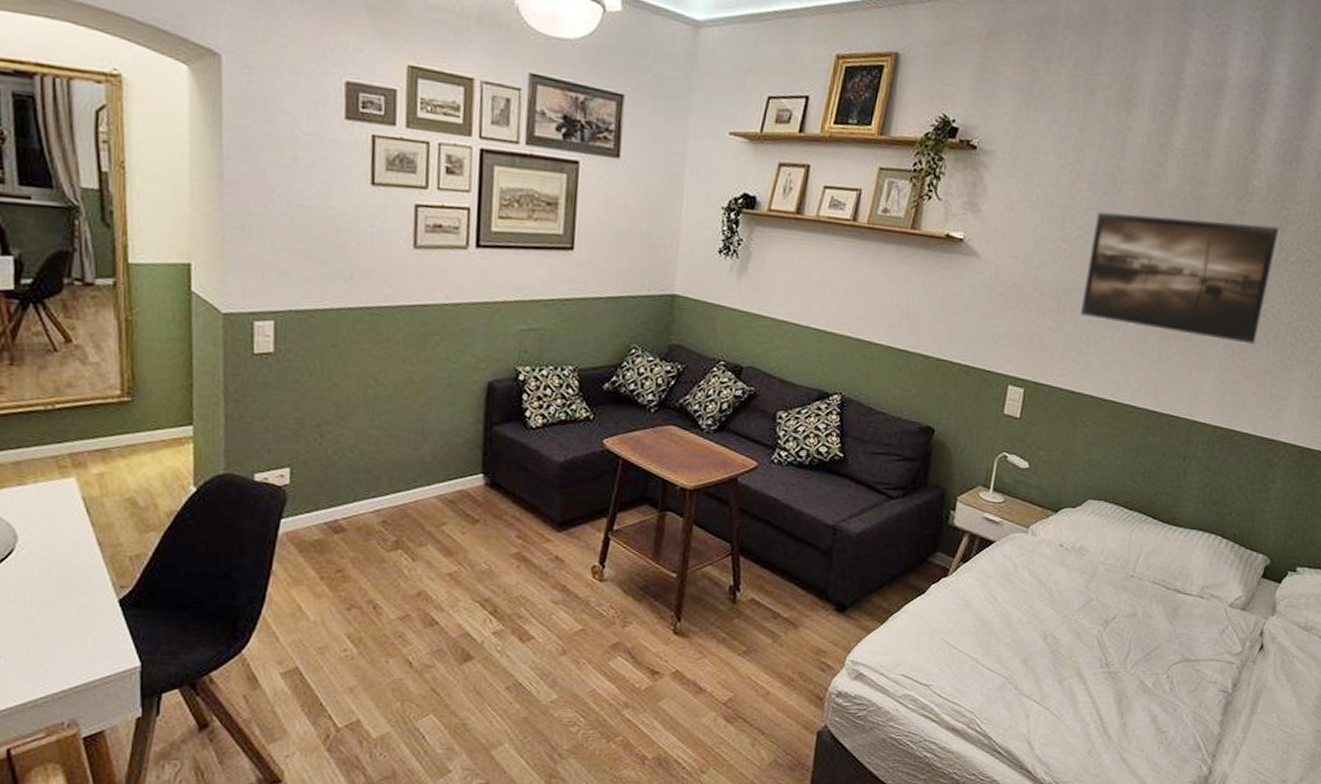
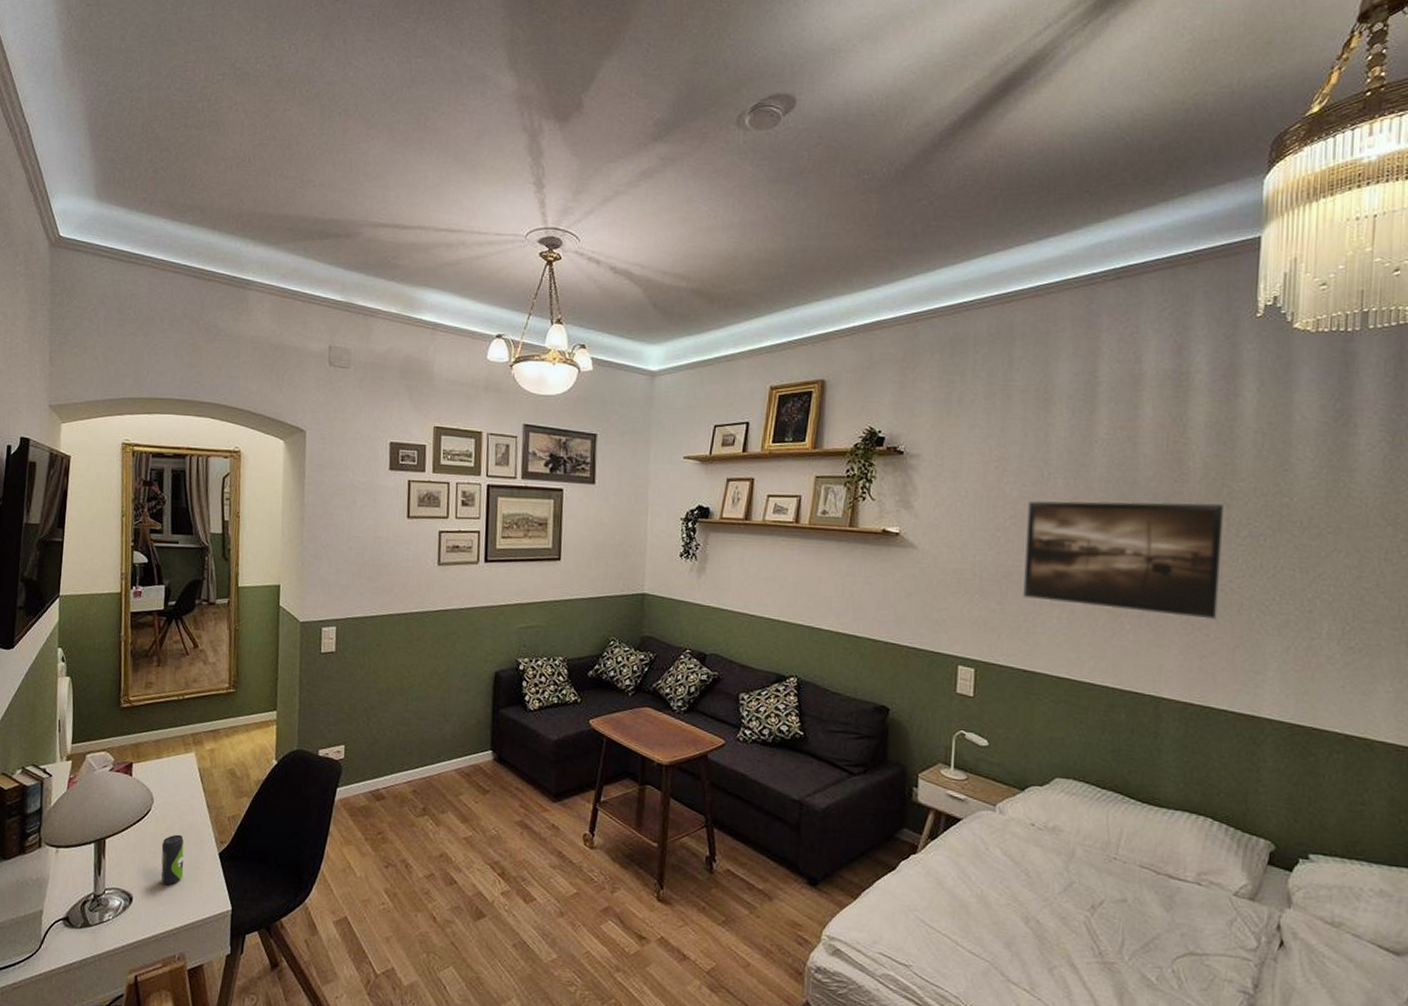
beverage can: none [34,579,69,641] -> present [161,834,184,885]

